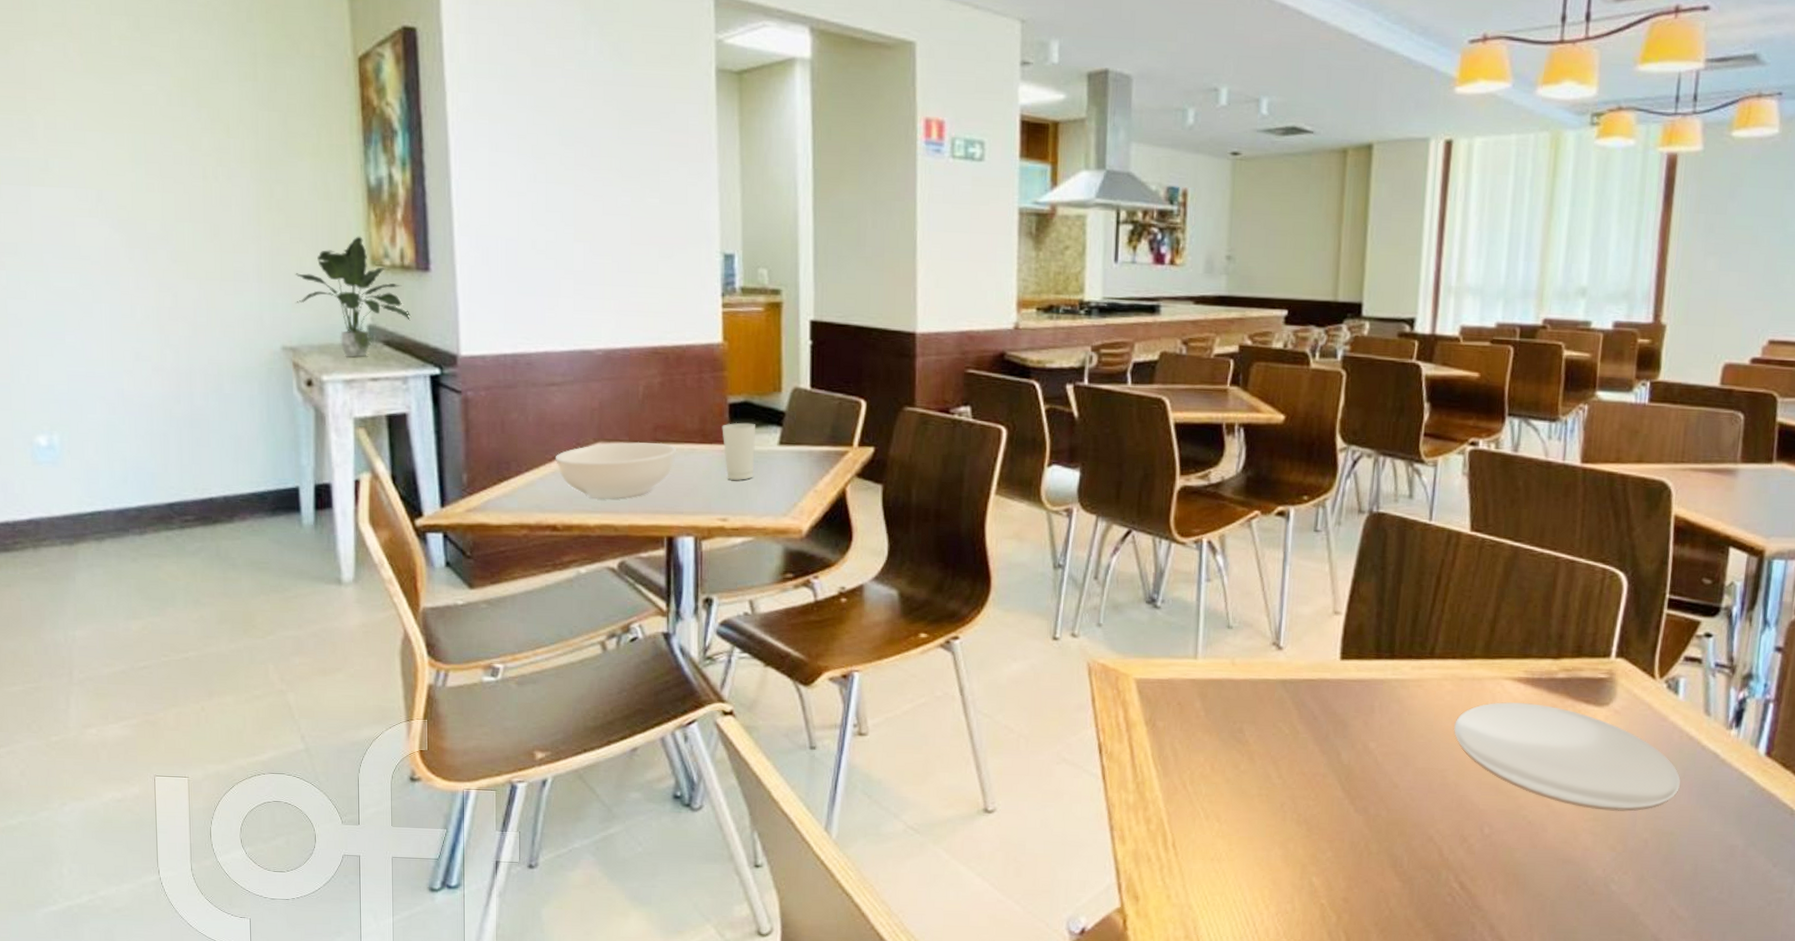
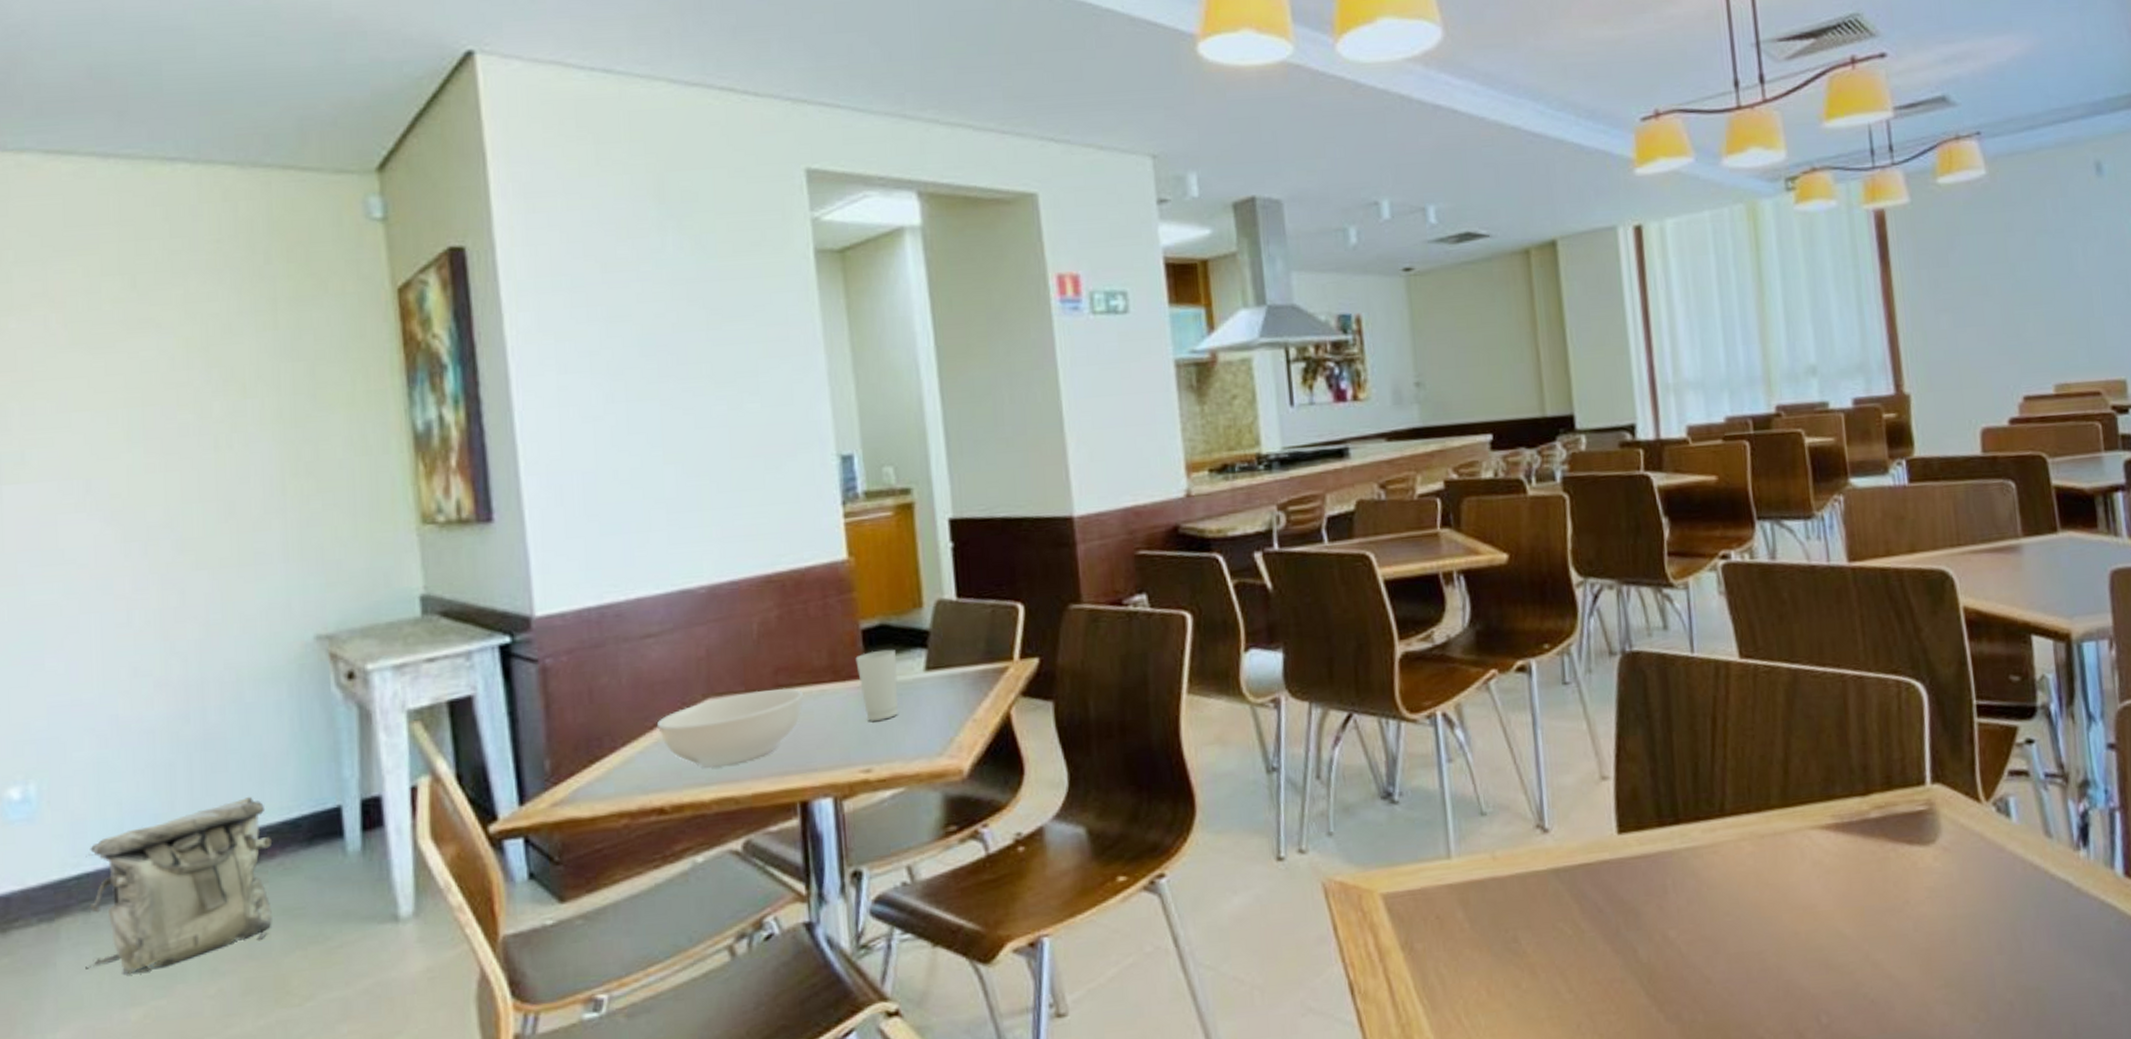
backpack: none [98,469,243,594] -> present [85,796,272,974]
potted plant: present [295,236,411,358] -> none [329,492,473,638]
plate: present [1454,701,1681,812] -> none [1763,853,2036,973]

